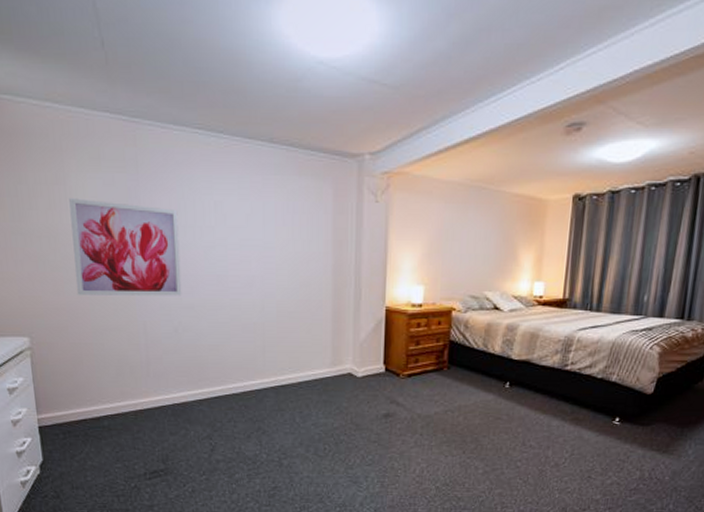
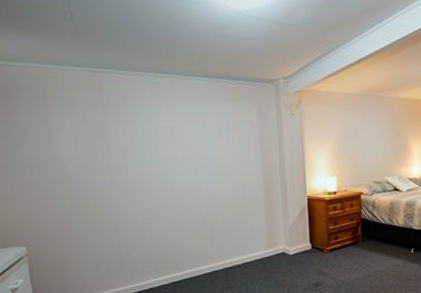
wall art: present [69,198,182,296] -> none [52,134,145,209]

